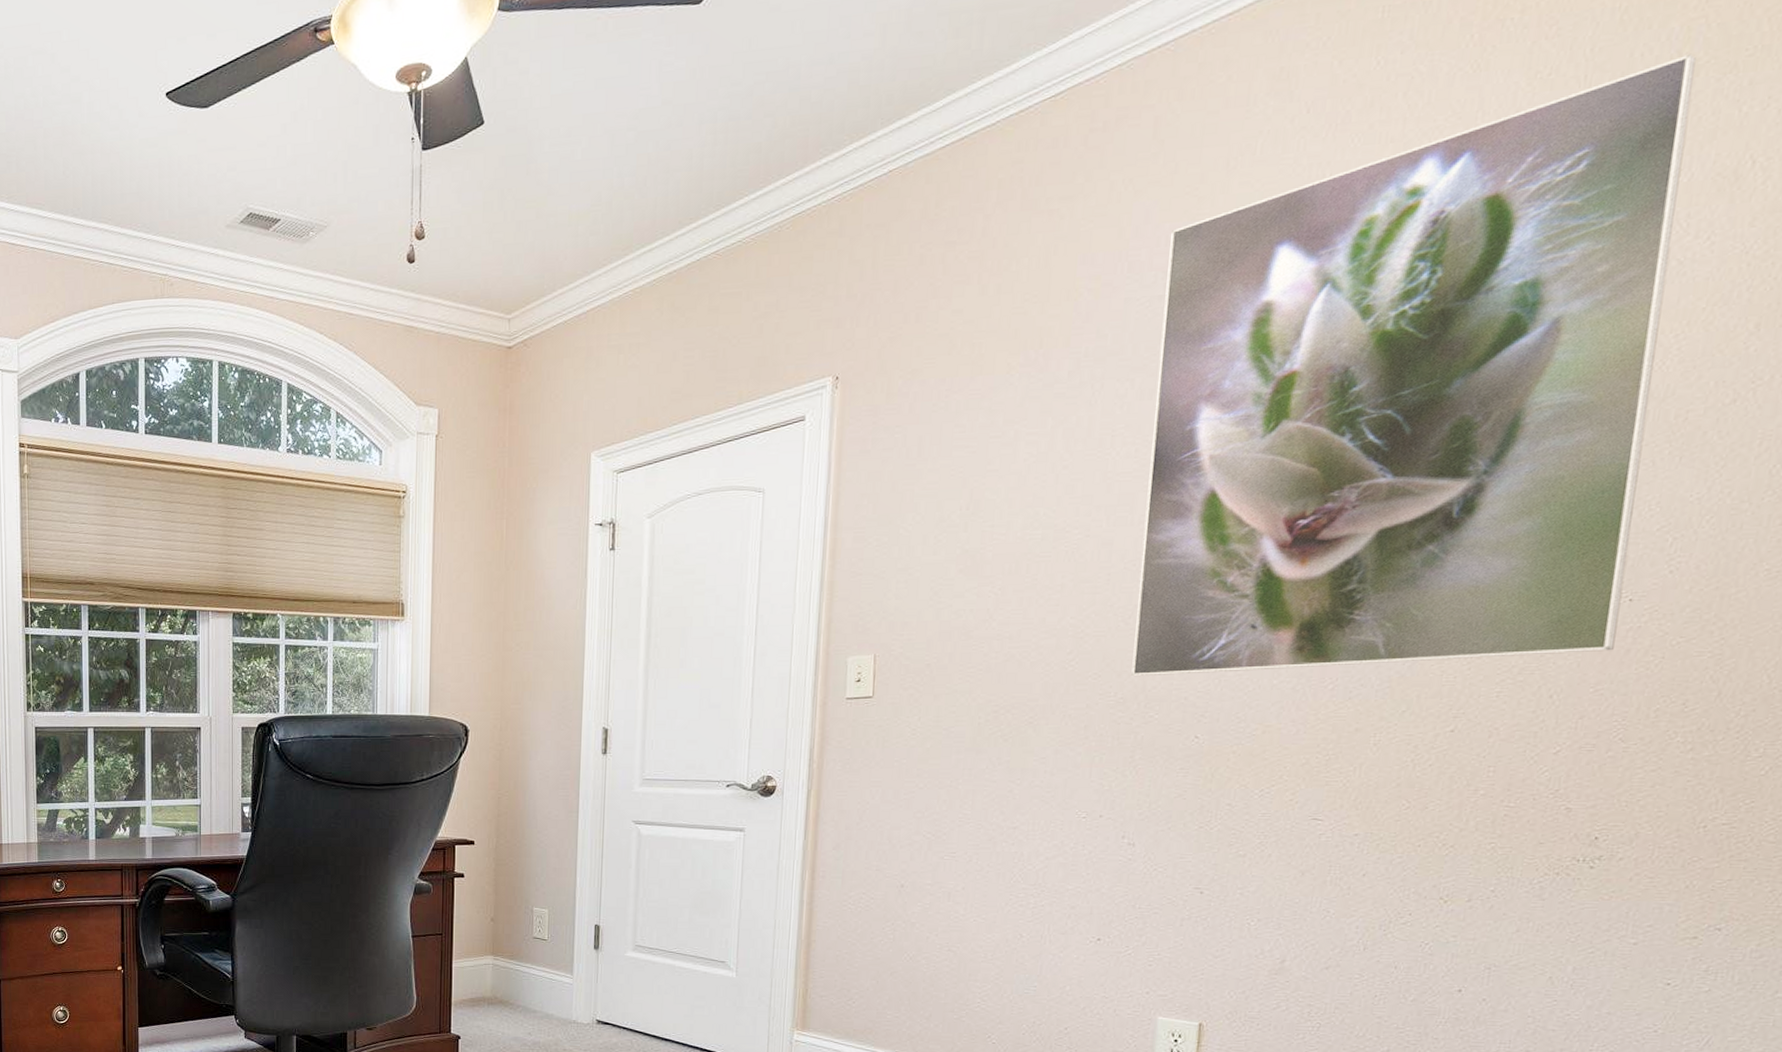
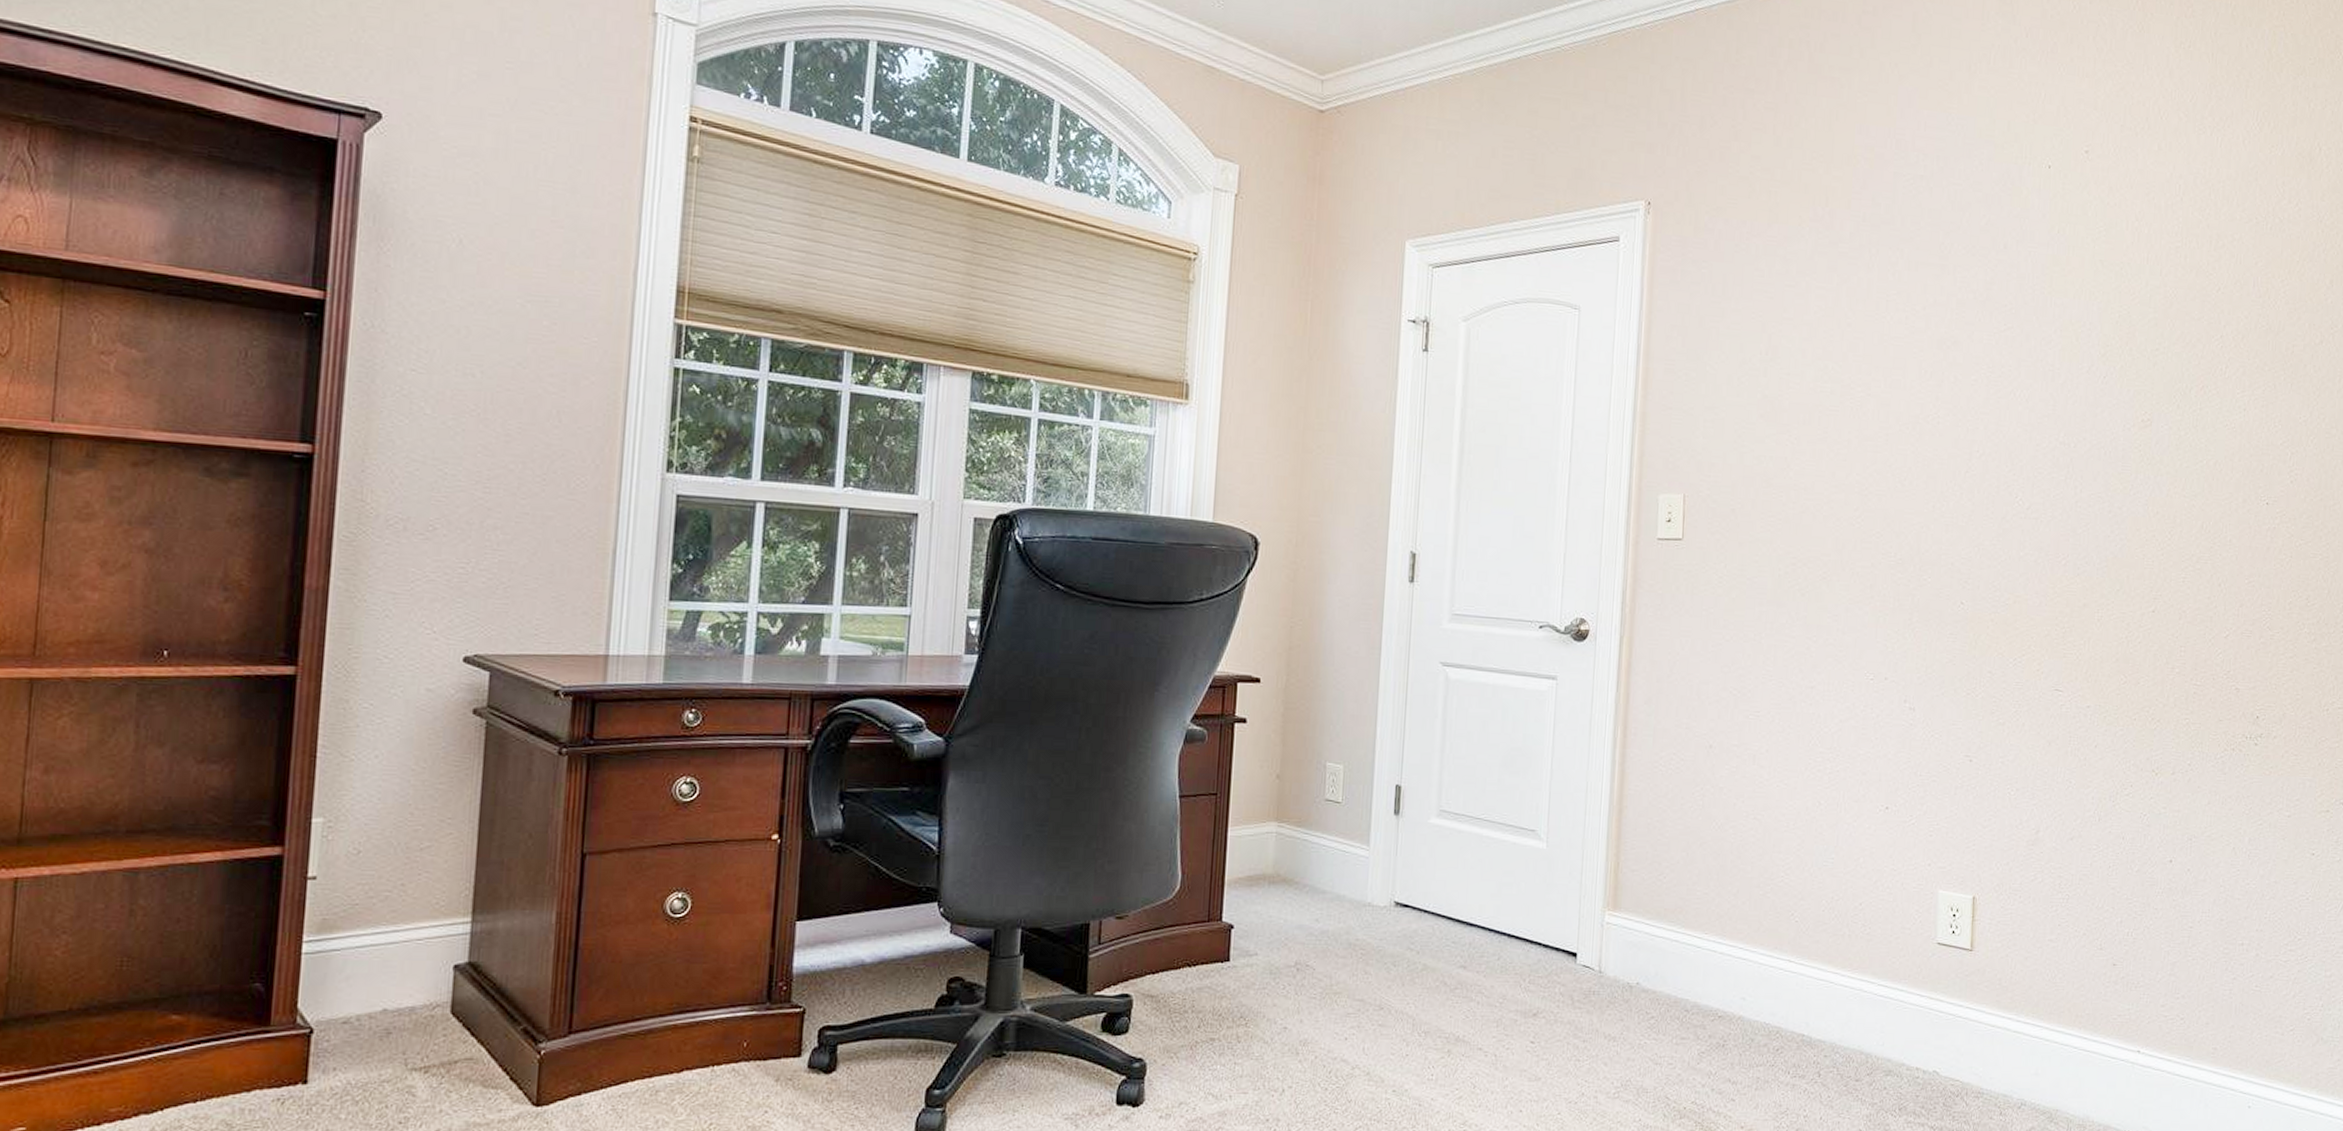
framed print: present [1131,53,1696,676] -> none [1908,53,2280,548]

